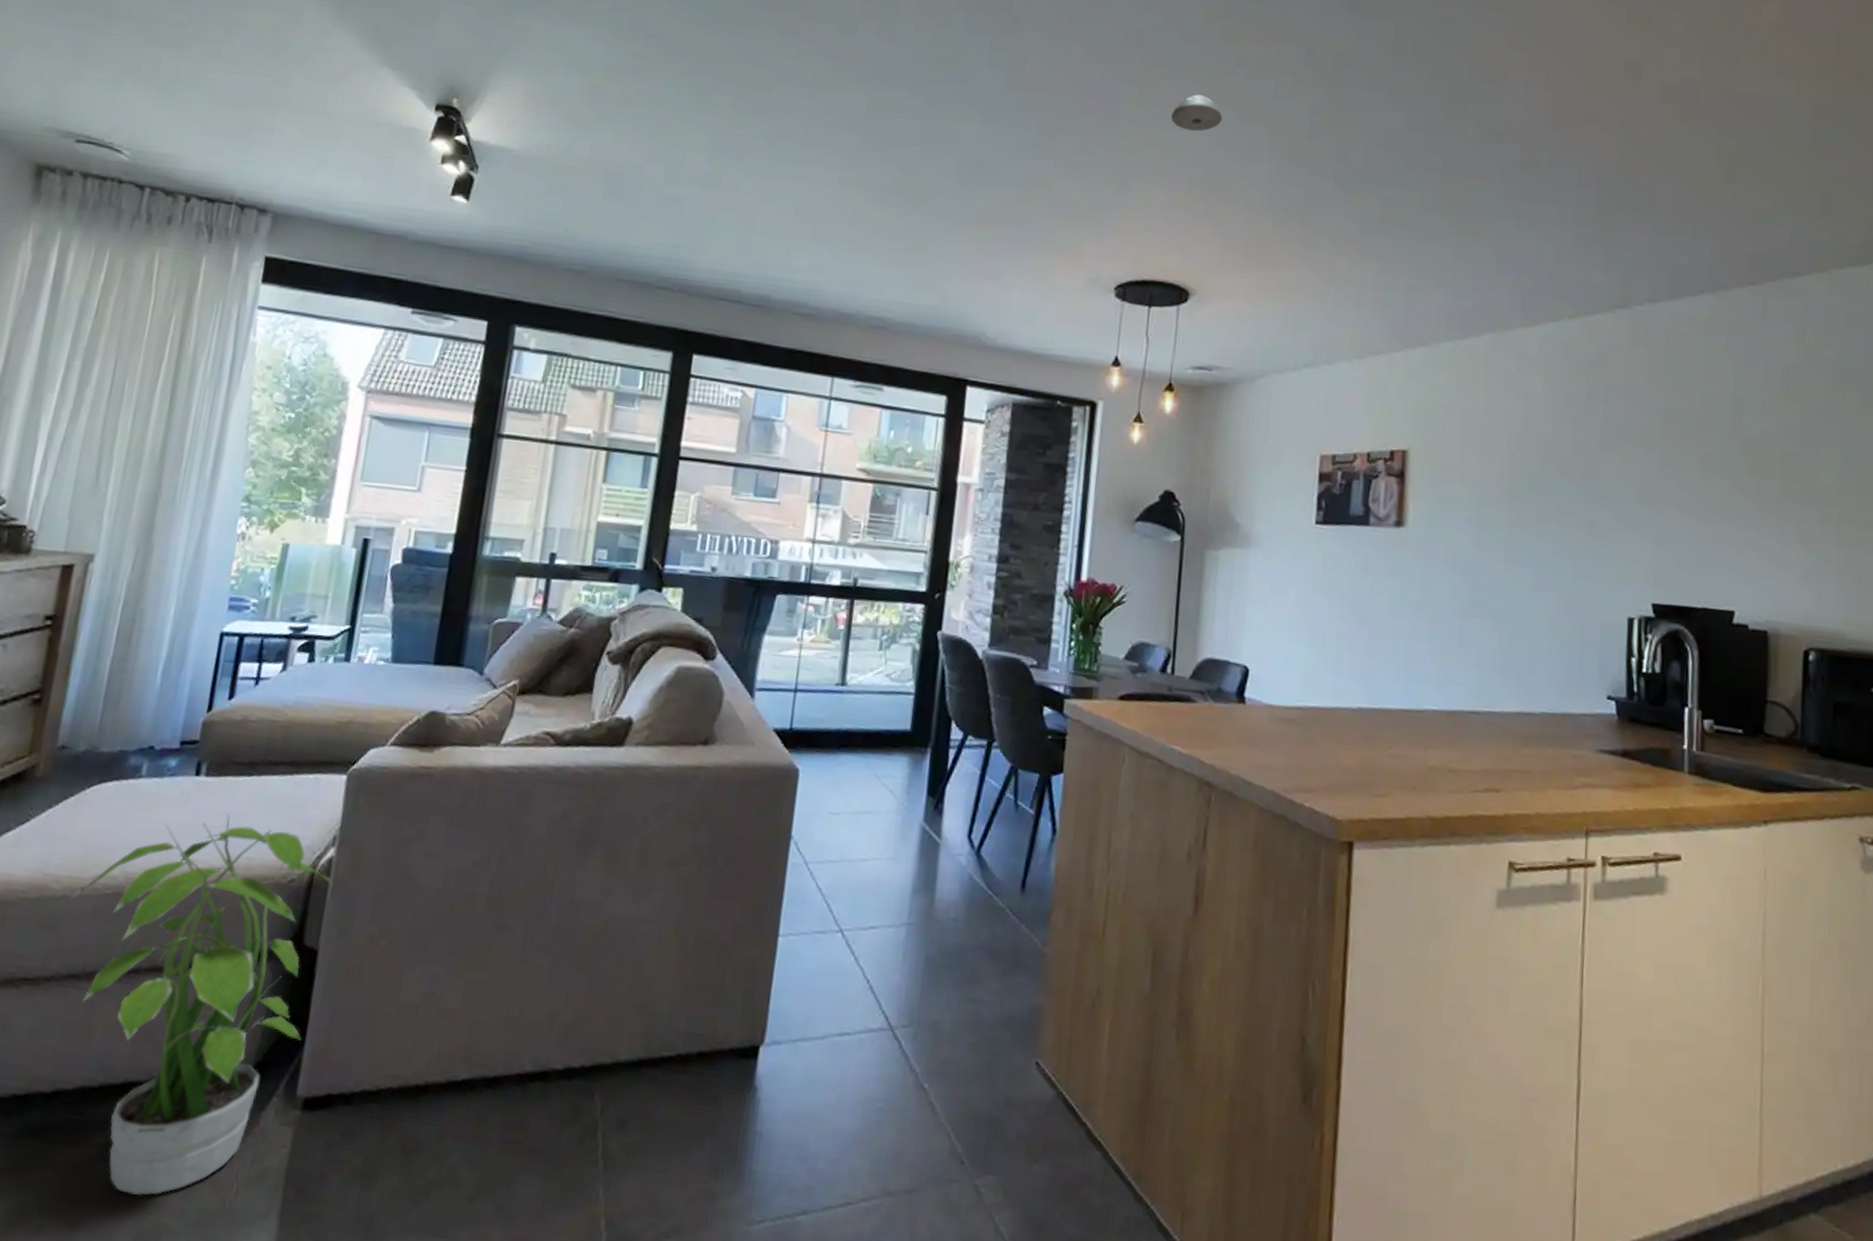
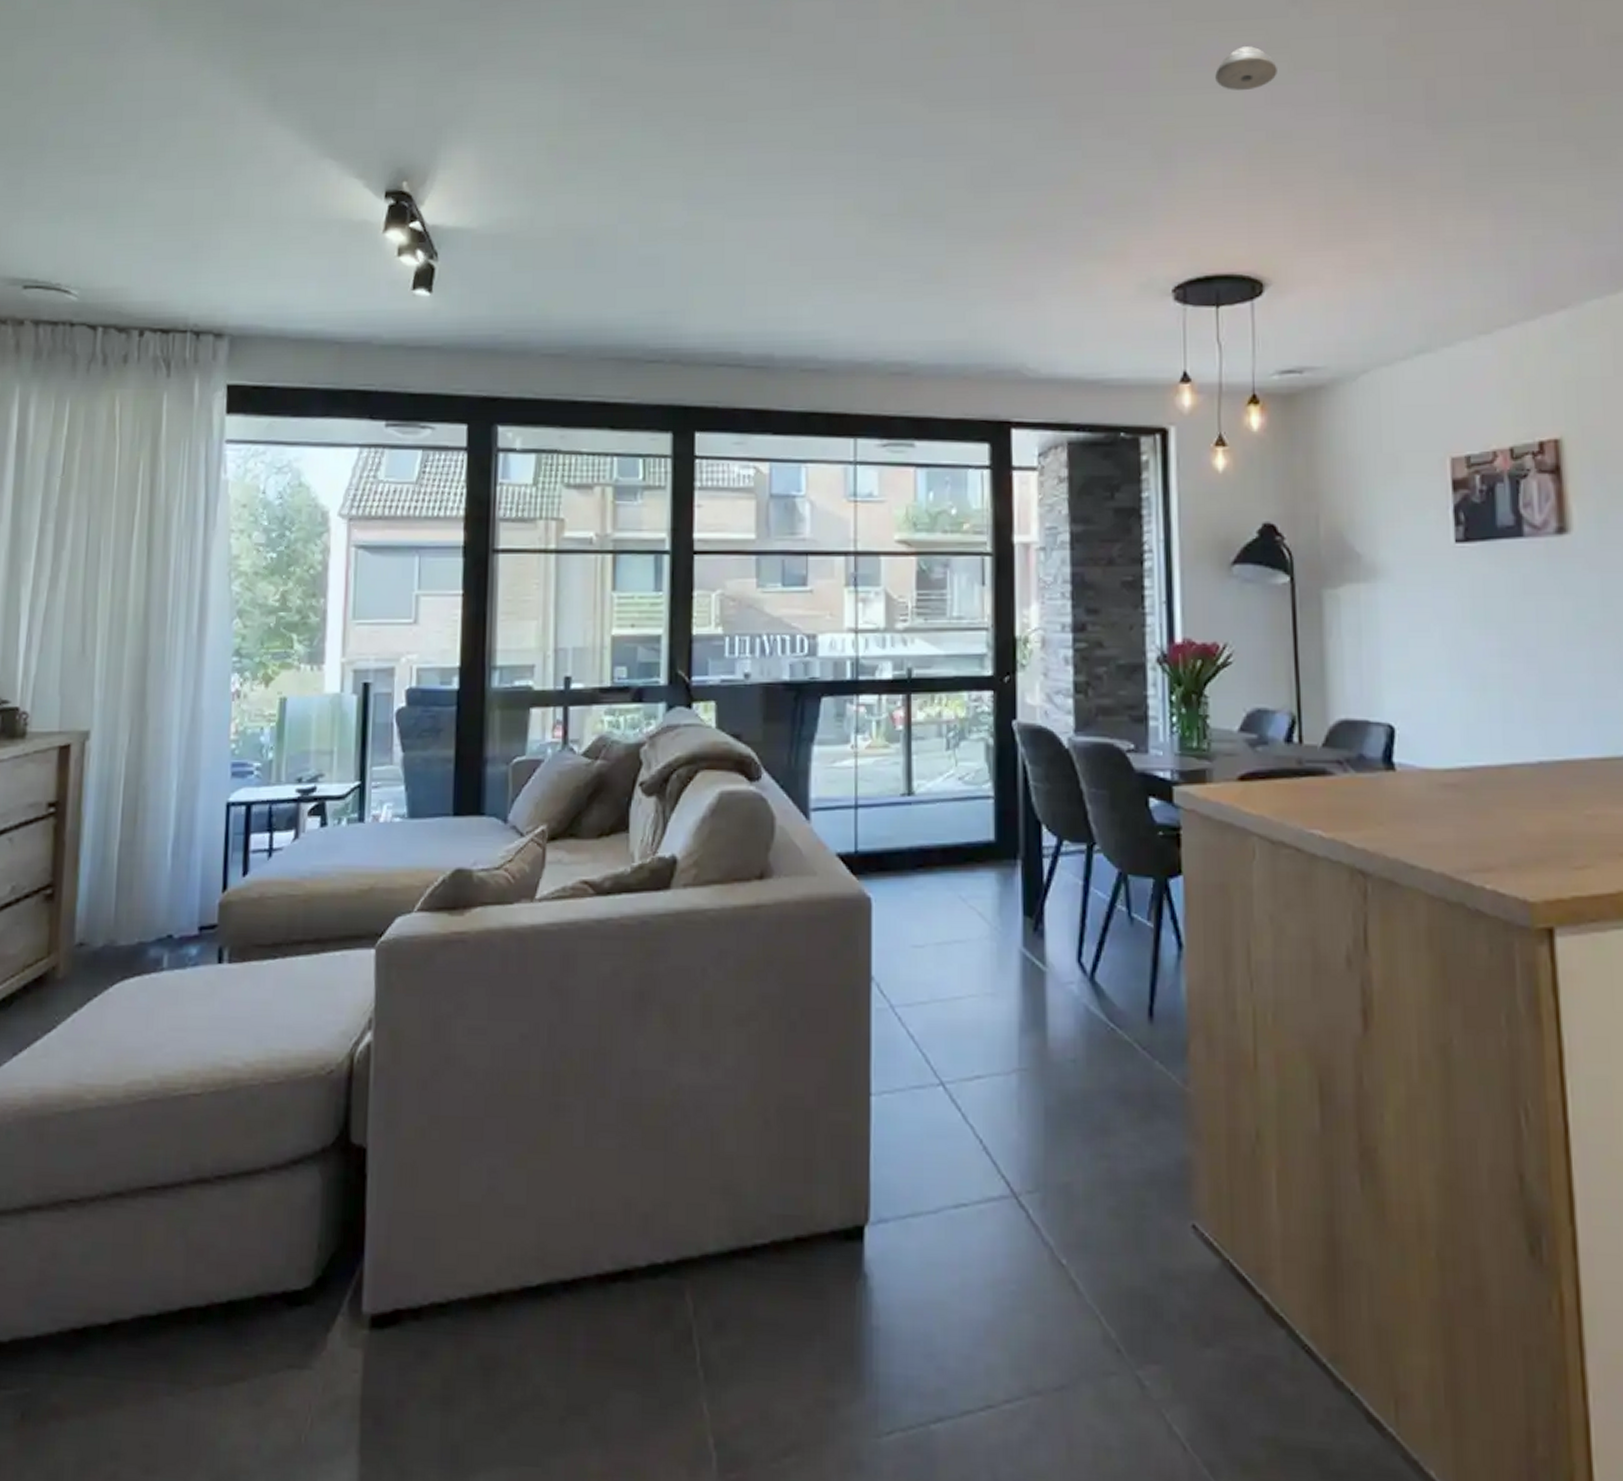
potted plant: present [69,814,334,1197] -> none [105,1003,375,1435]

